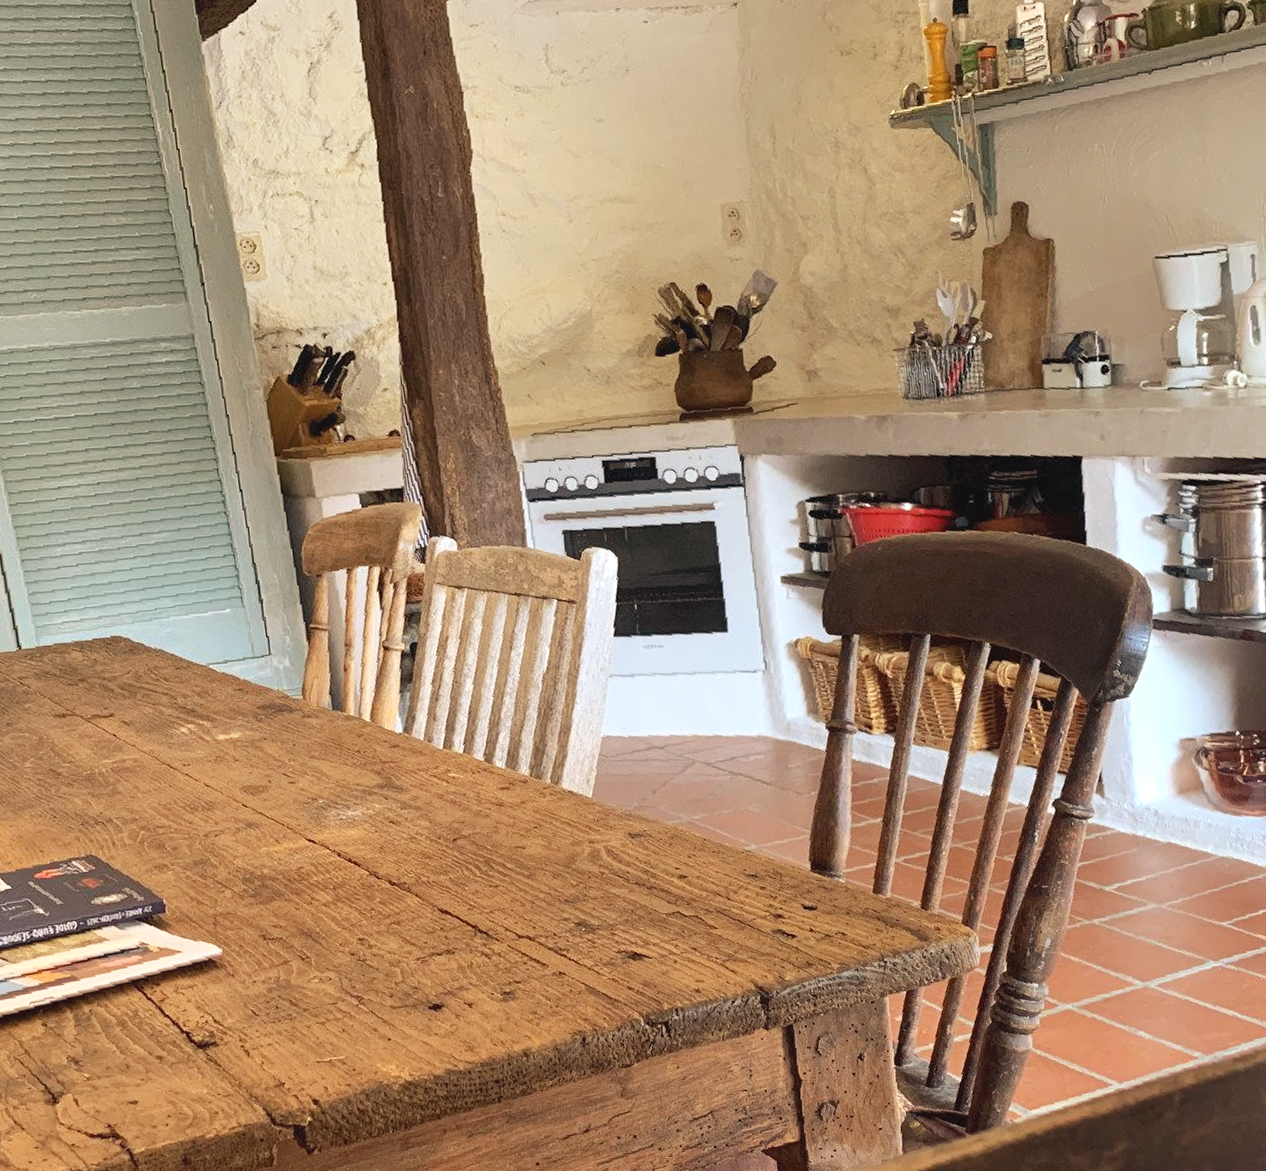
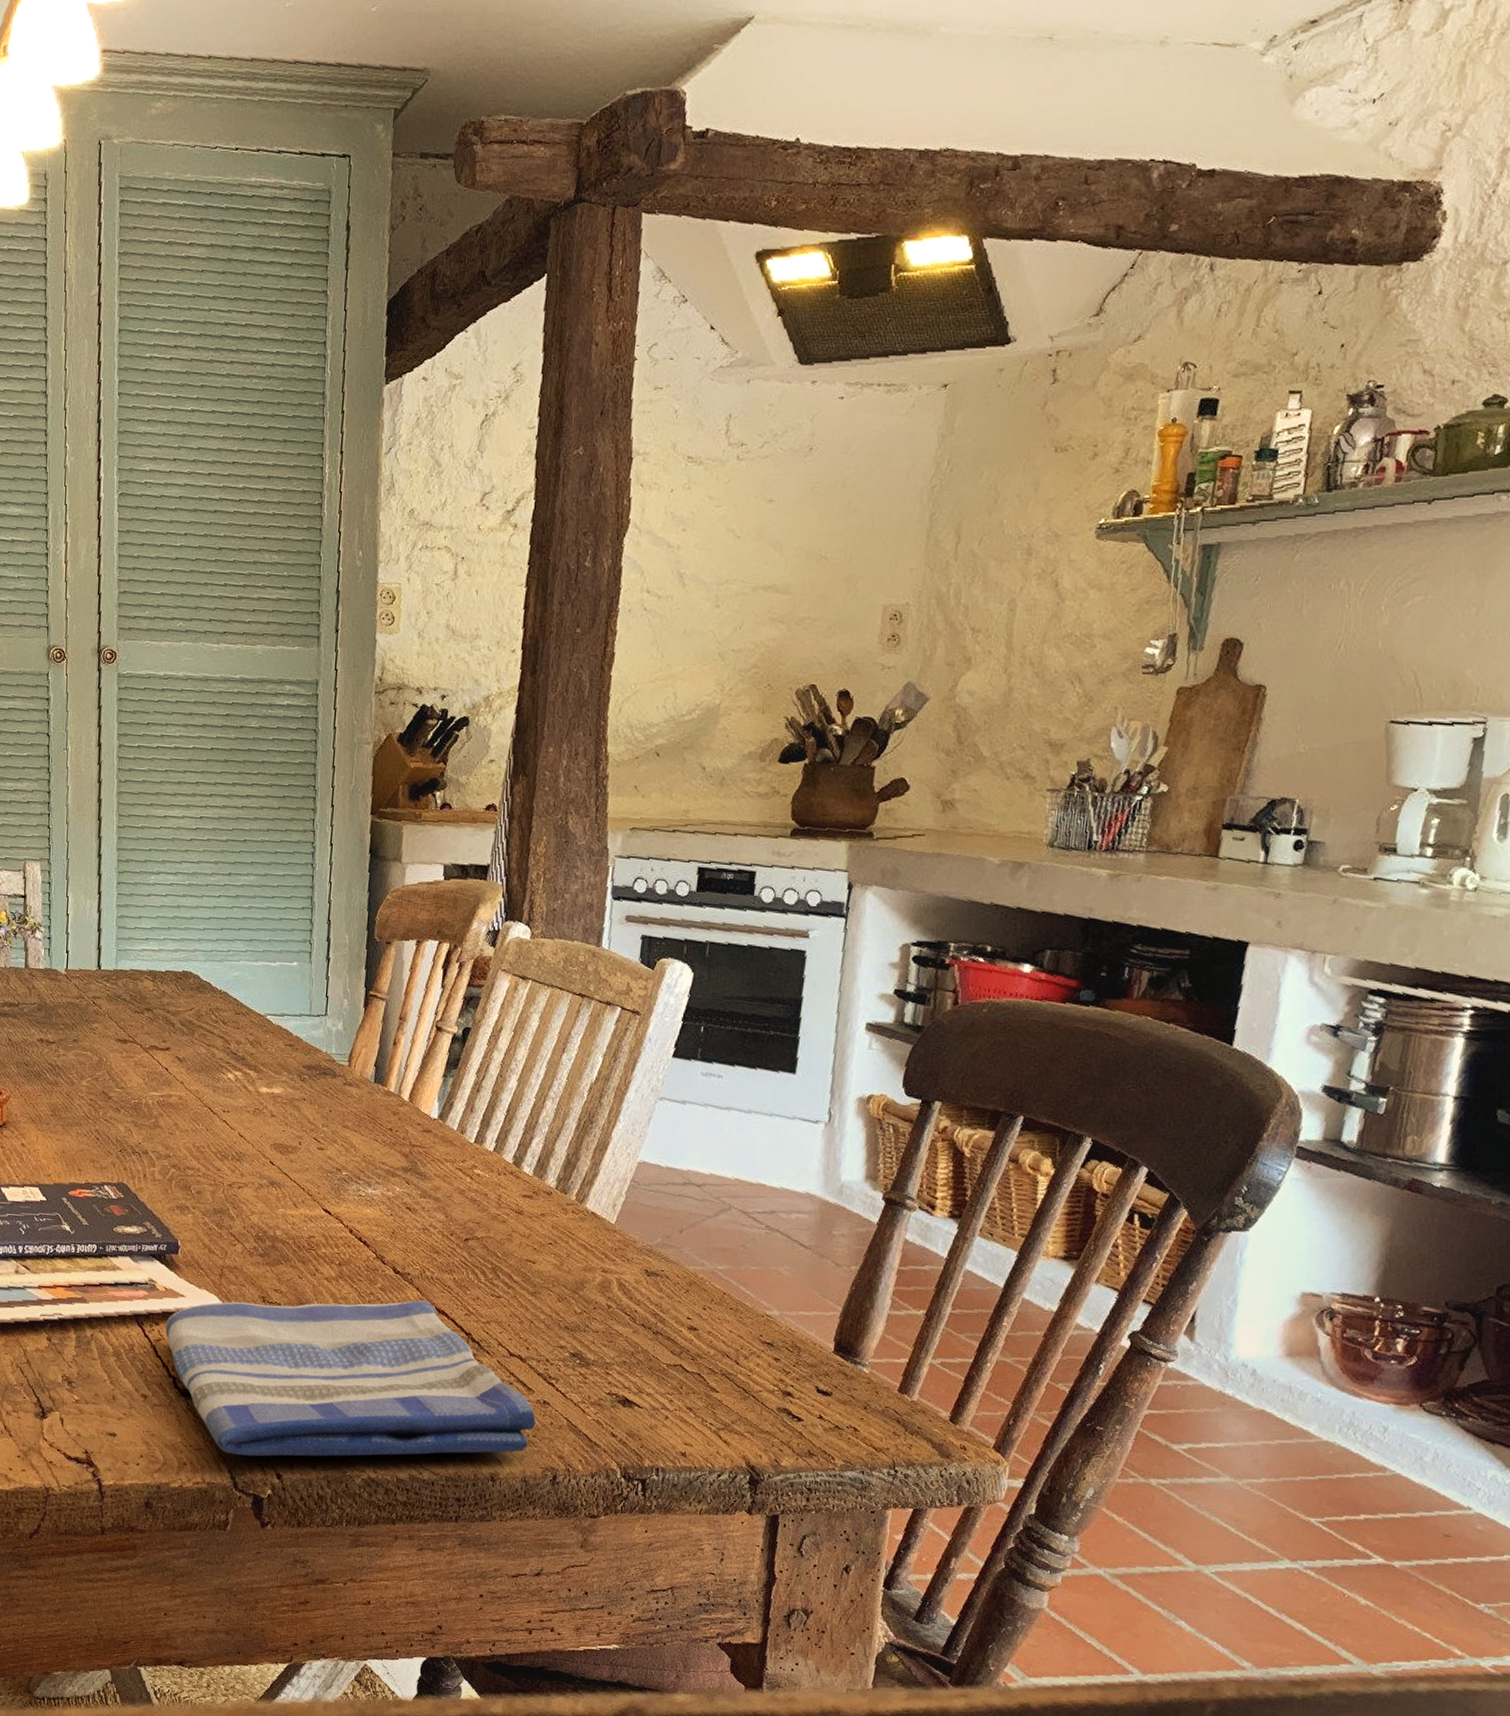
dish towel: none [167,904,556,1093] -> present [164,1300,536,1457]

